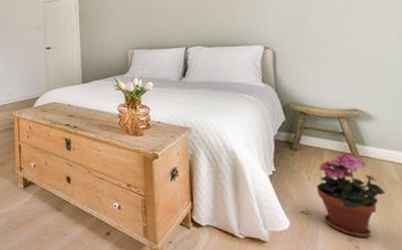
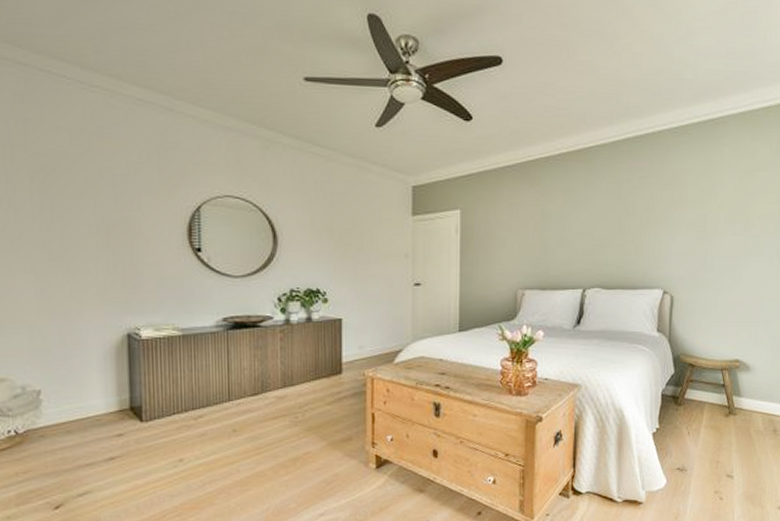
potted plant: present [316,154,386,238] -> none [693,406,751,489]

